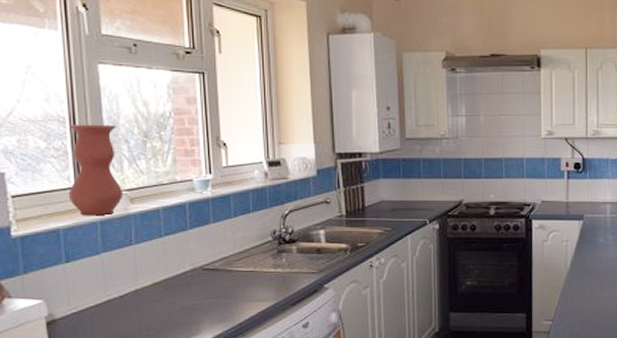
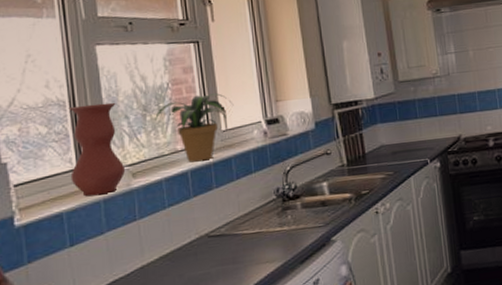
potted plant: none [156,128,236,195] -> present [155,93,234,163]

